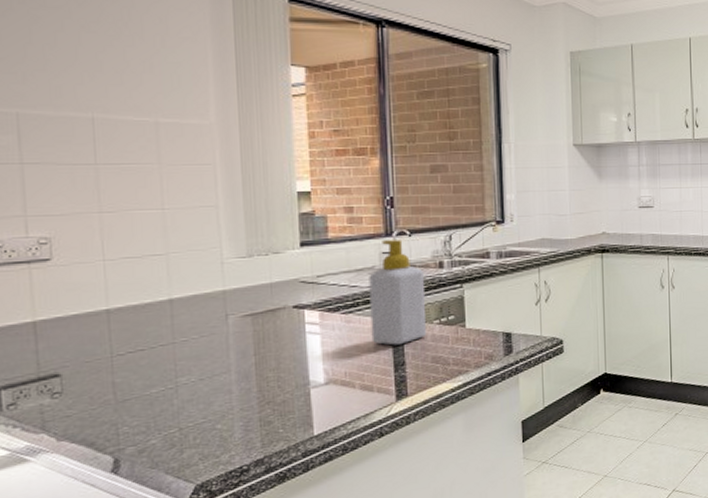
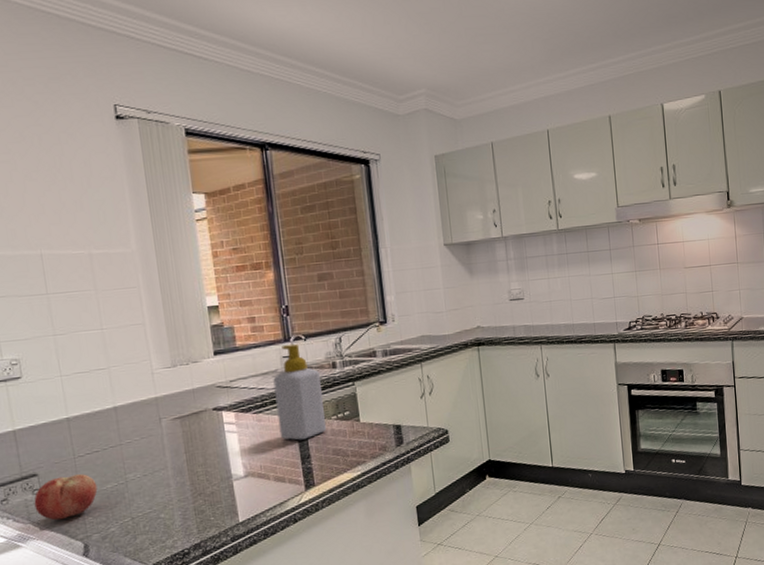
fruit: none [52,376,138,430] -> present [34,474,98,521]

